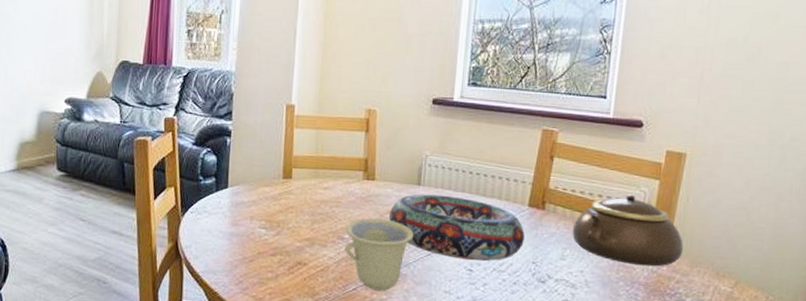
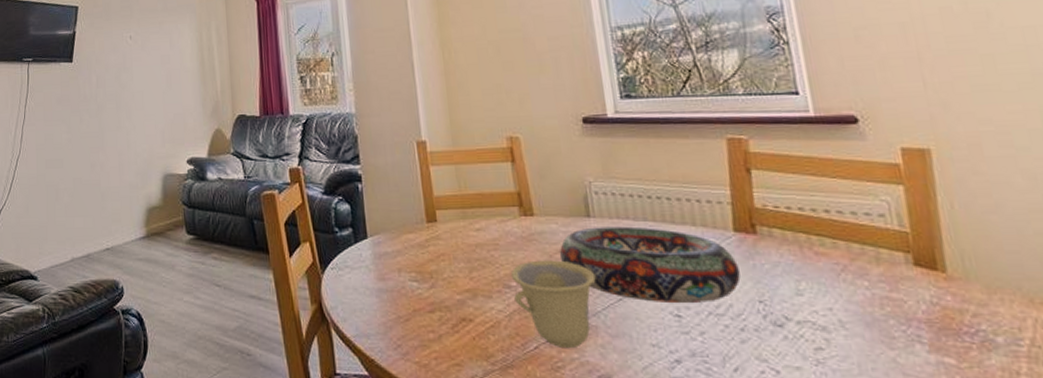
teapot: present [572,194,684,267] -> none [801,206,969,297]

